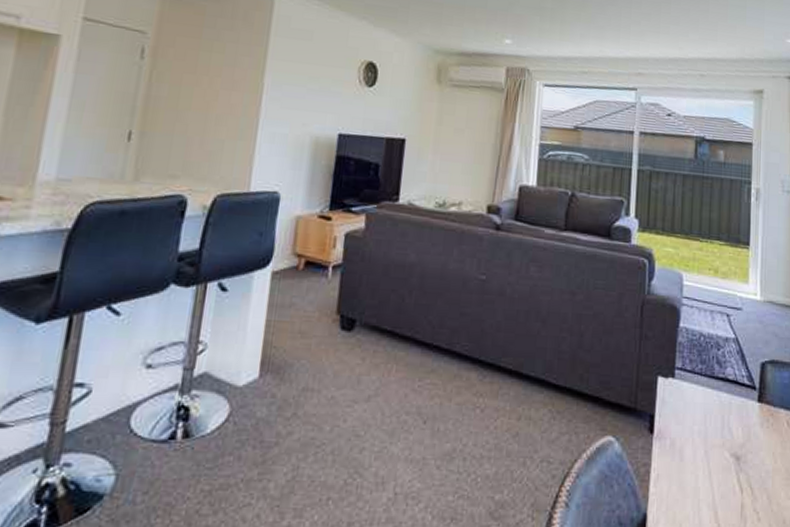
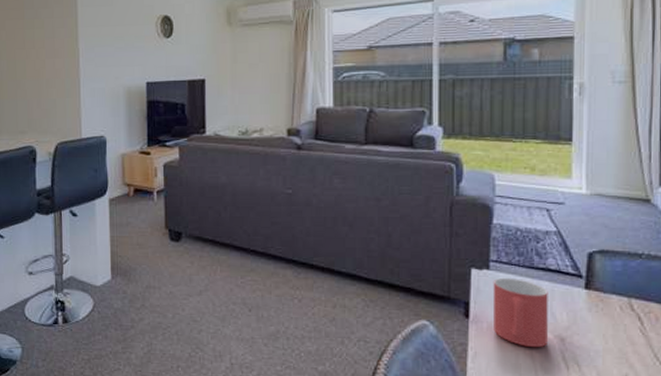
mug: none [676,388,726,469] -> present [493,278,548,348]

